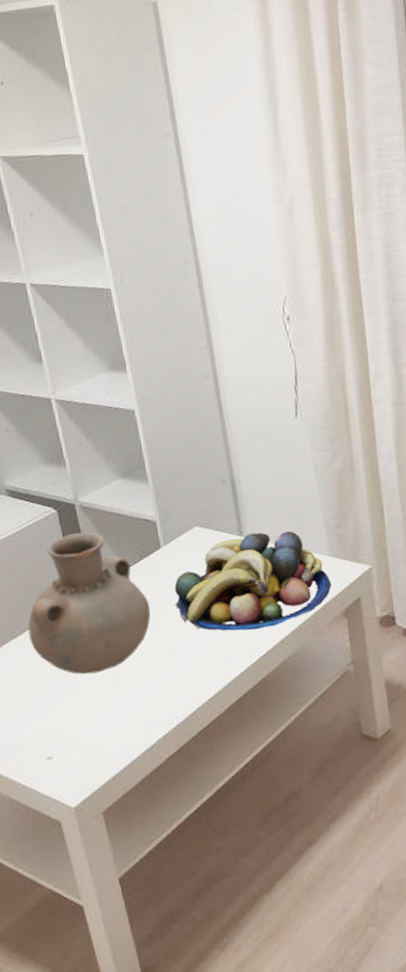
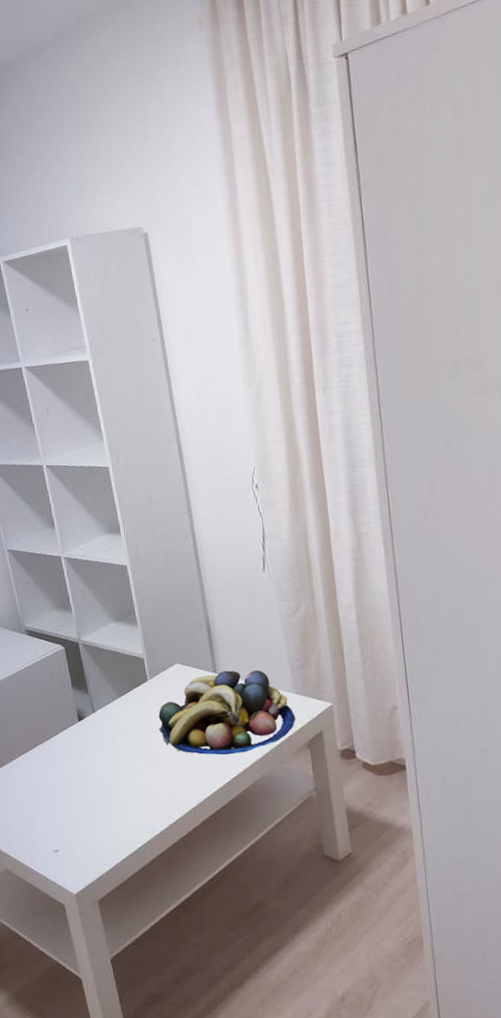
vase: present [28,532,151,675] -> none [41,666,139,784]

